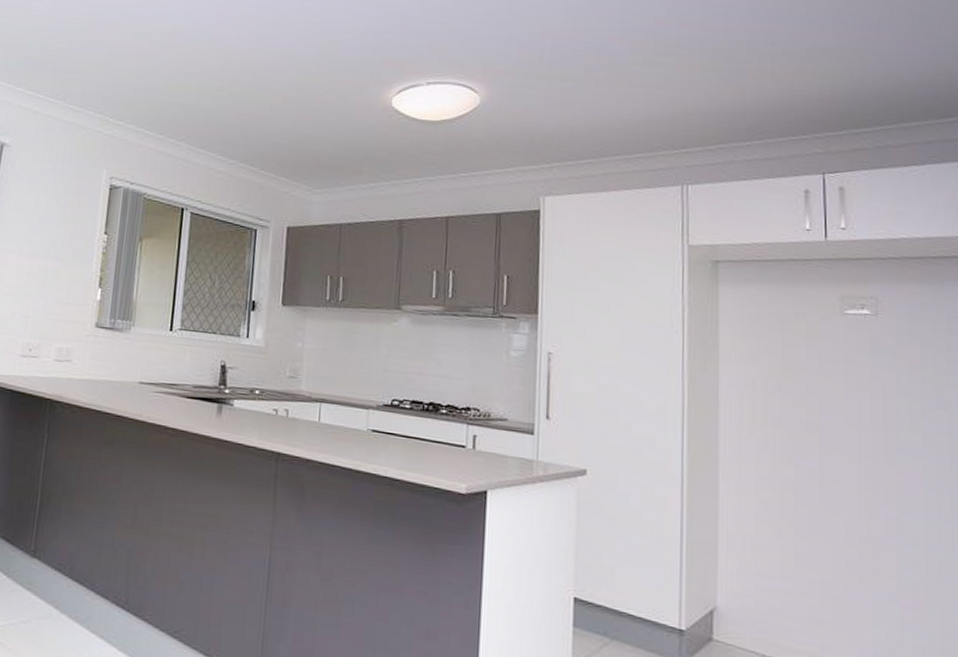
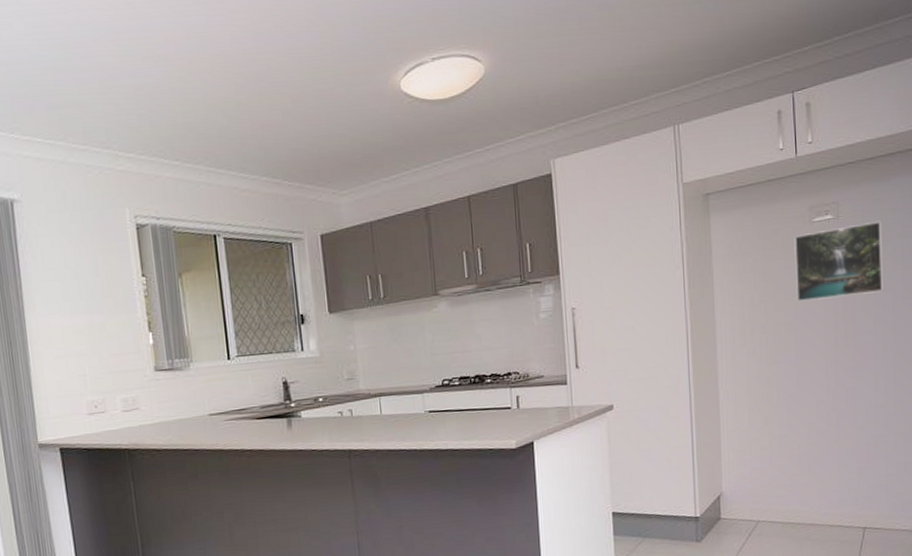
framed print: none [821,324,937,410] -> present [794,220,884,302]

